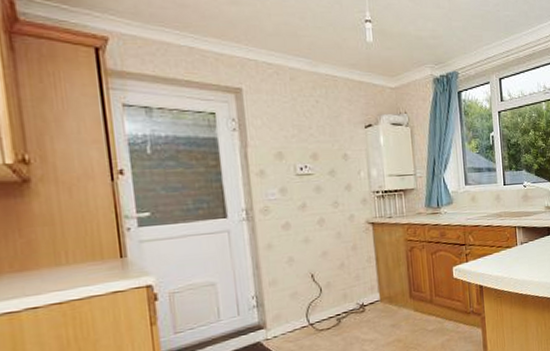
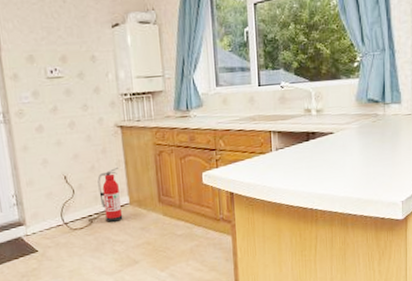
fire extinguisher: none [347,263,373,322] -> present [97,166,123,223]

